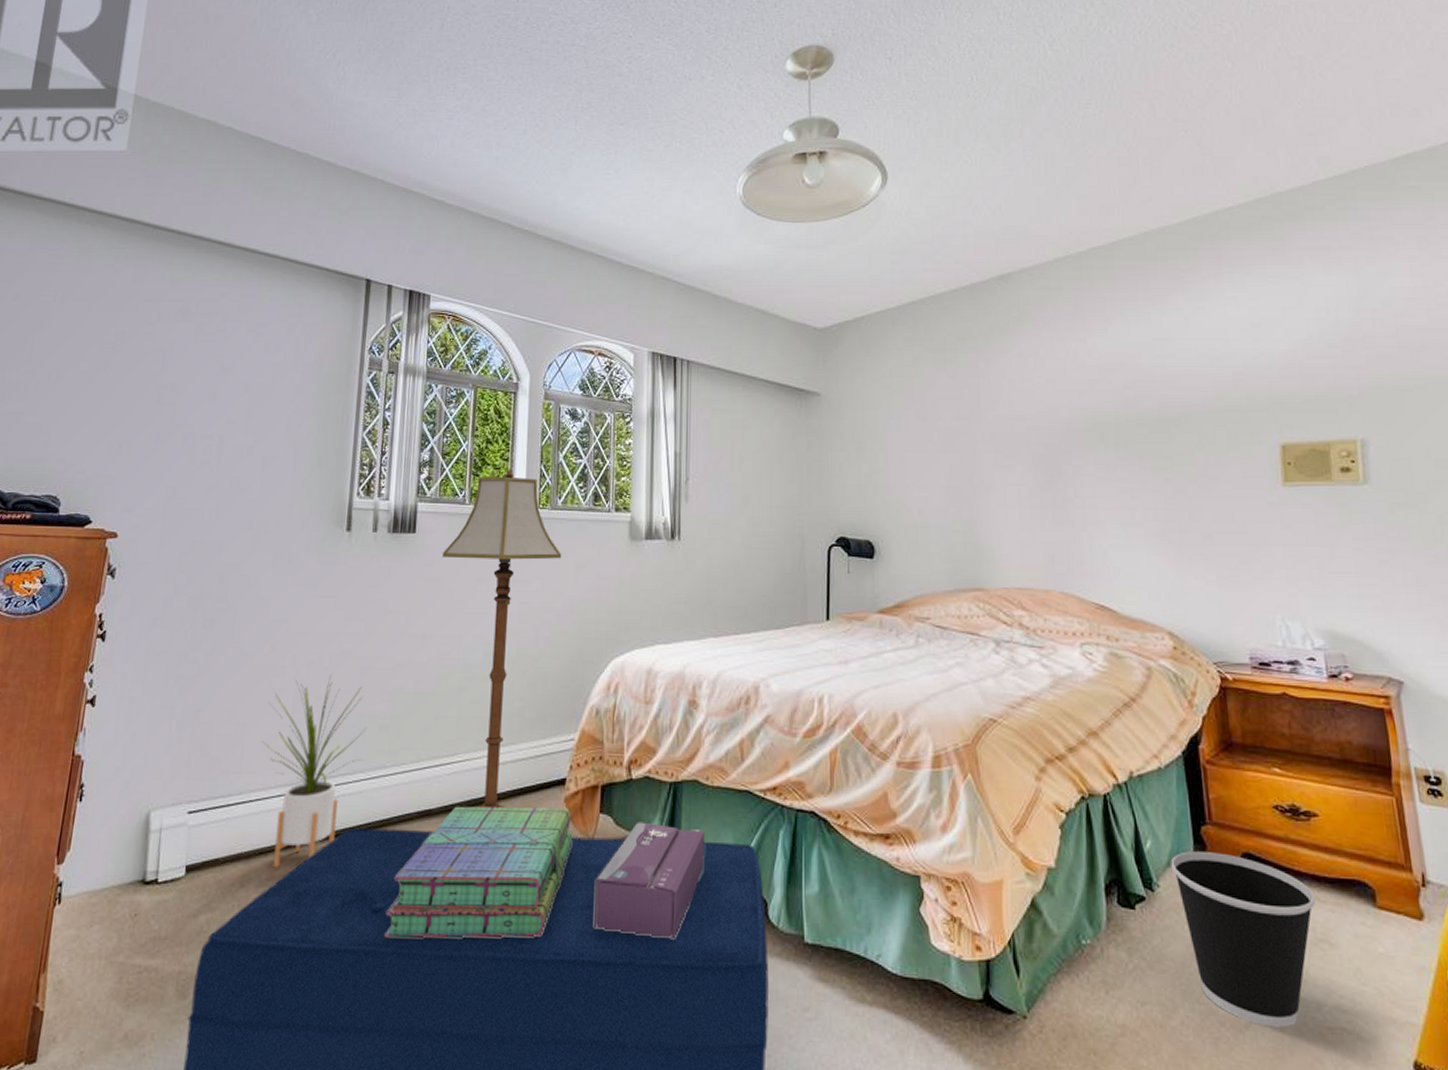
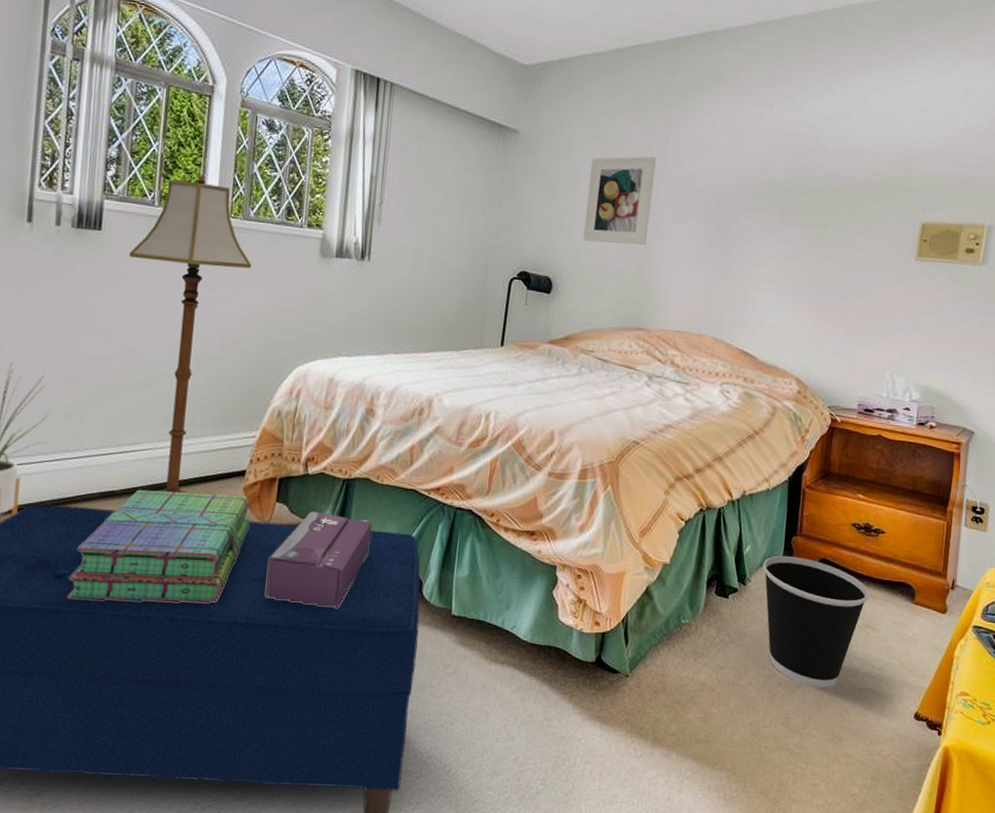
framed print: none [900,405,972,499] -> present [582,156,656,246]

